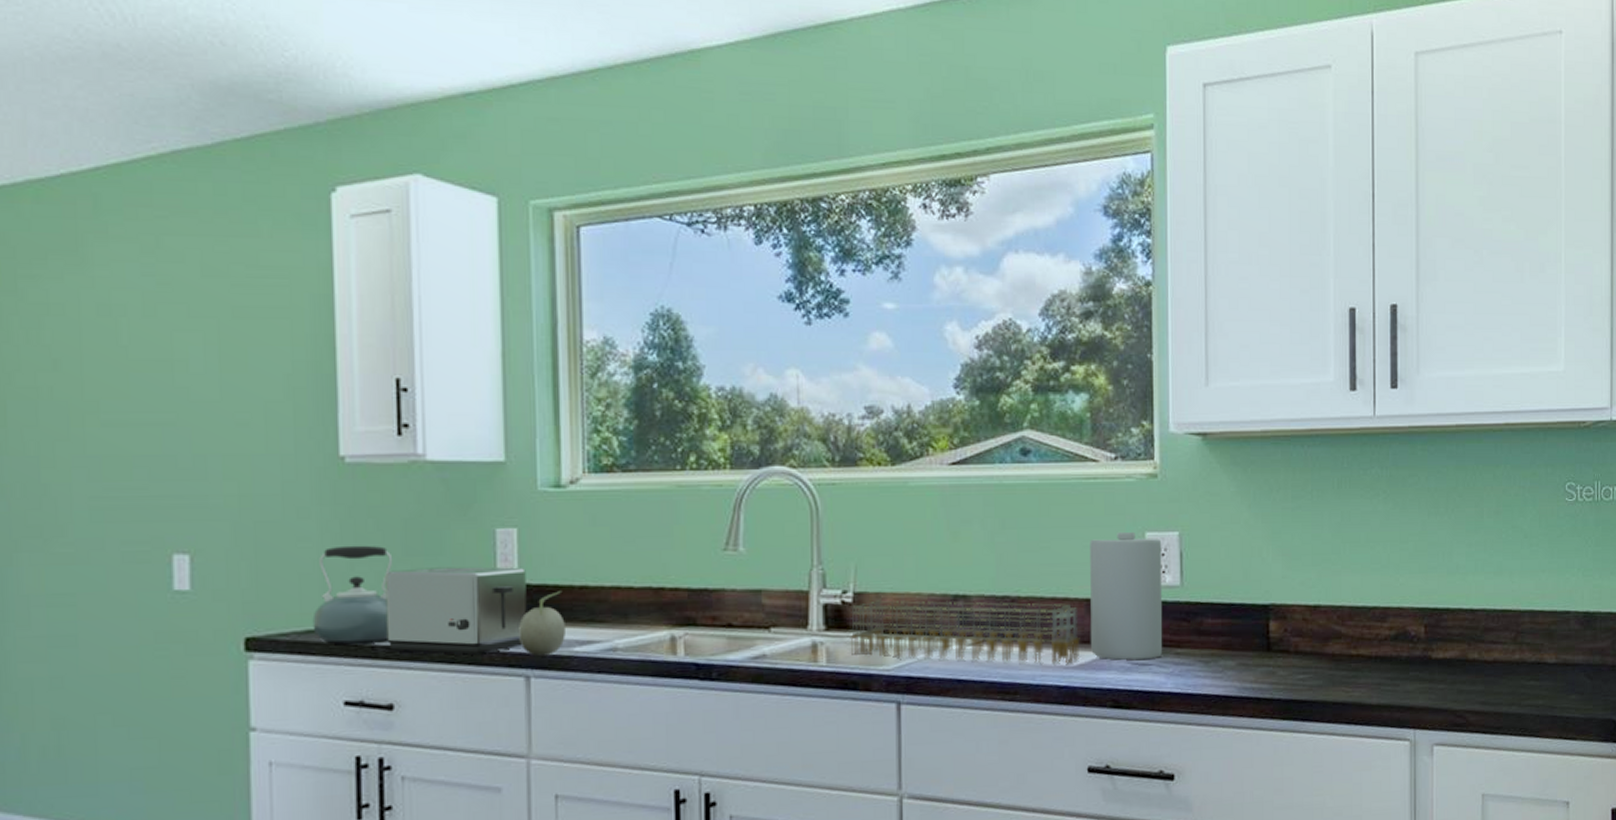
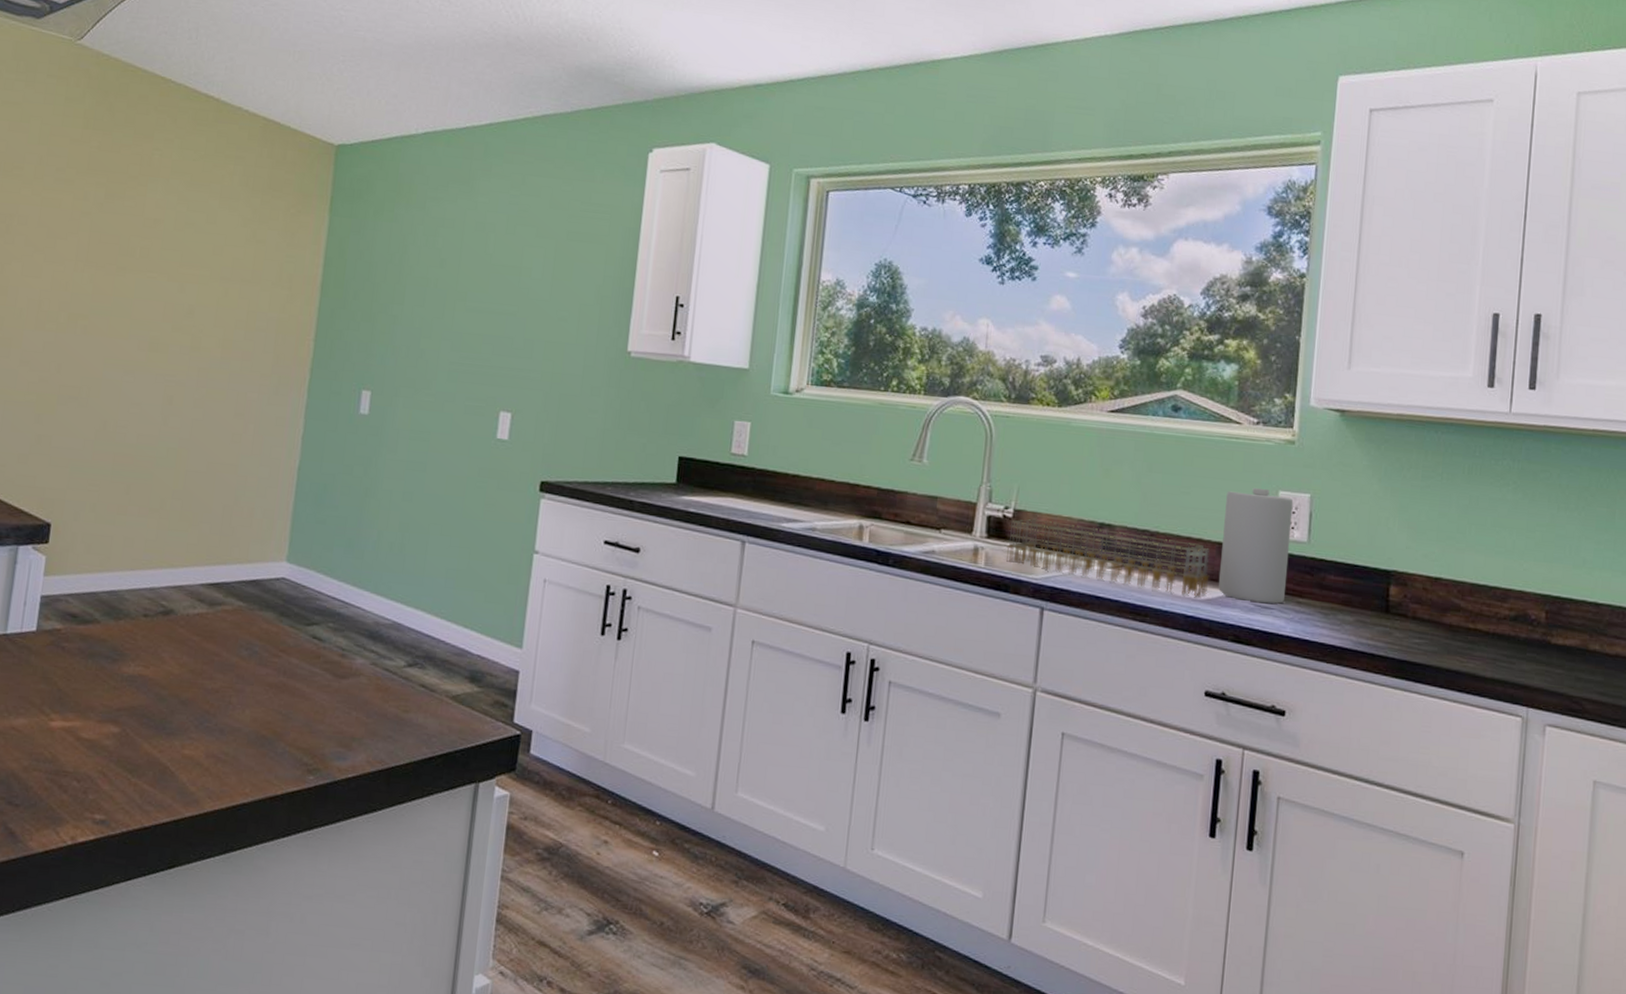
kettle: present [312,545,393,644] -> none [590,420,656,499]
toaster: present [385,566,527,655] -> none [642,443,753,519]
fruit: present [519,591,565,657] -> none [741,476,779,528]

